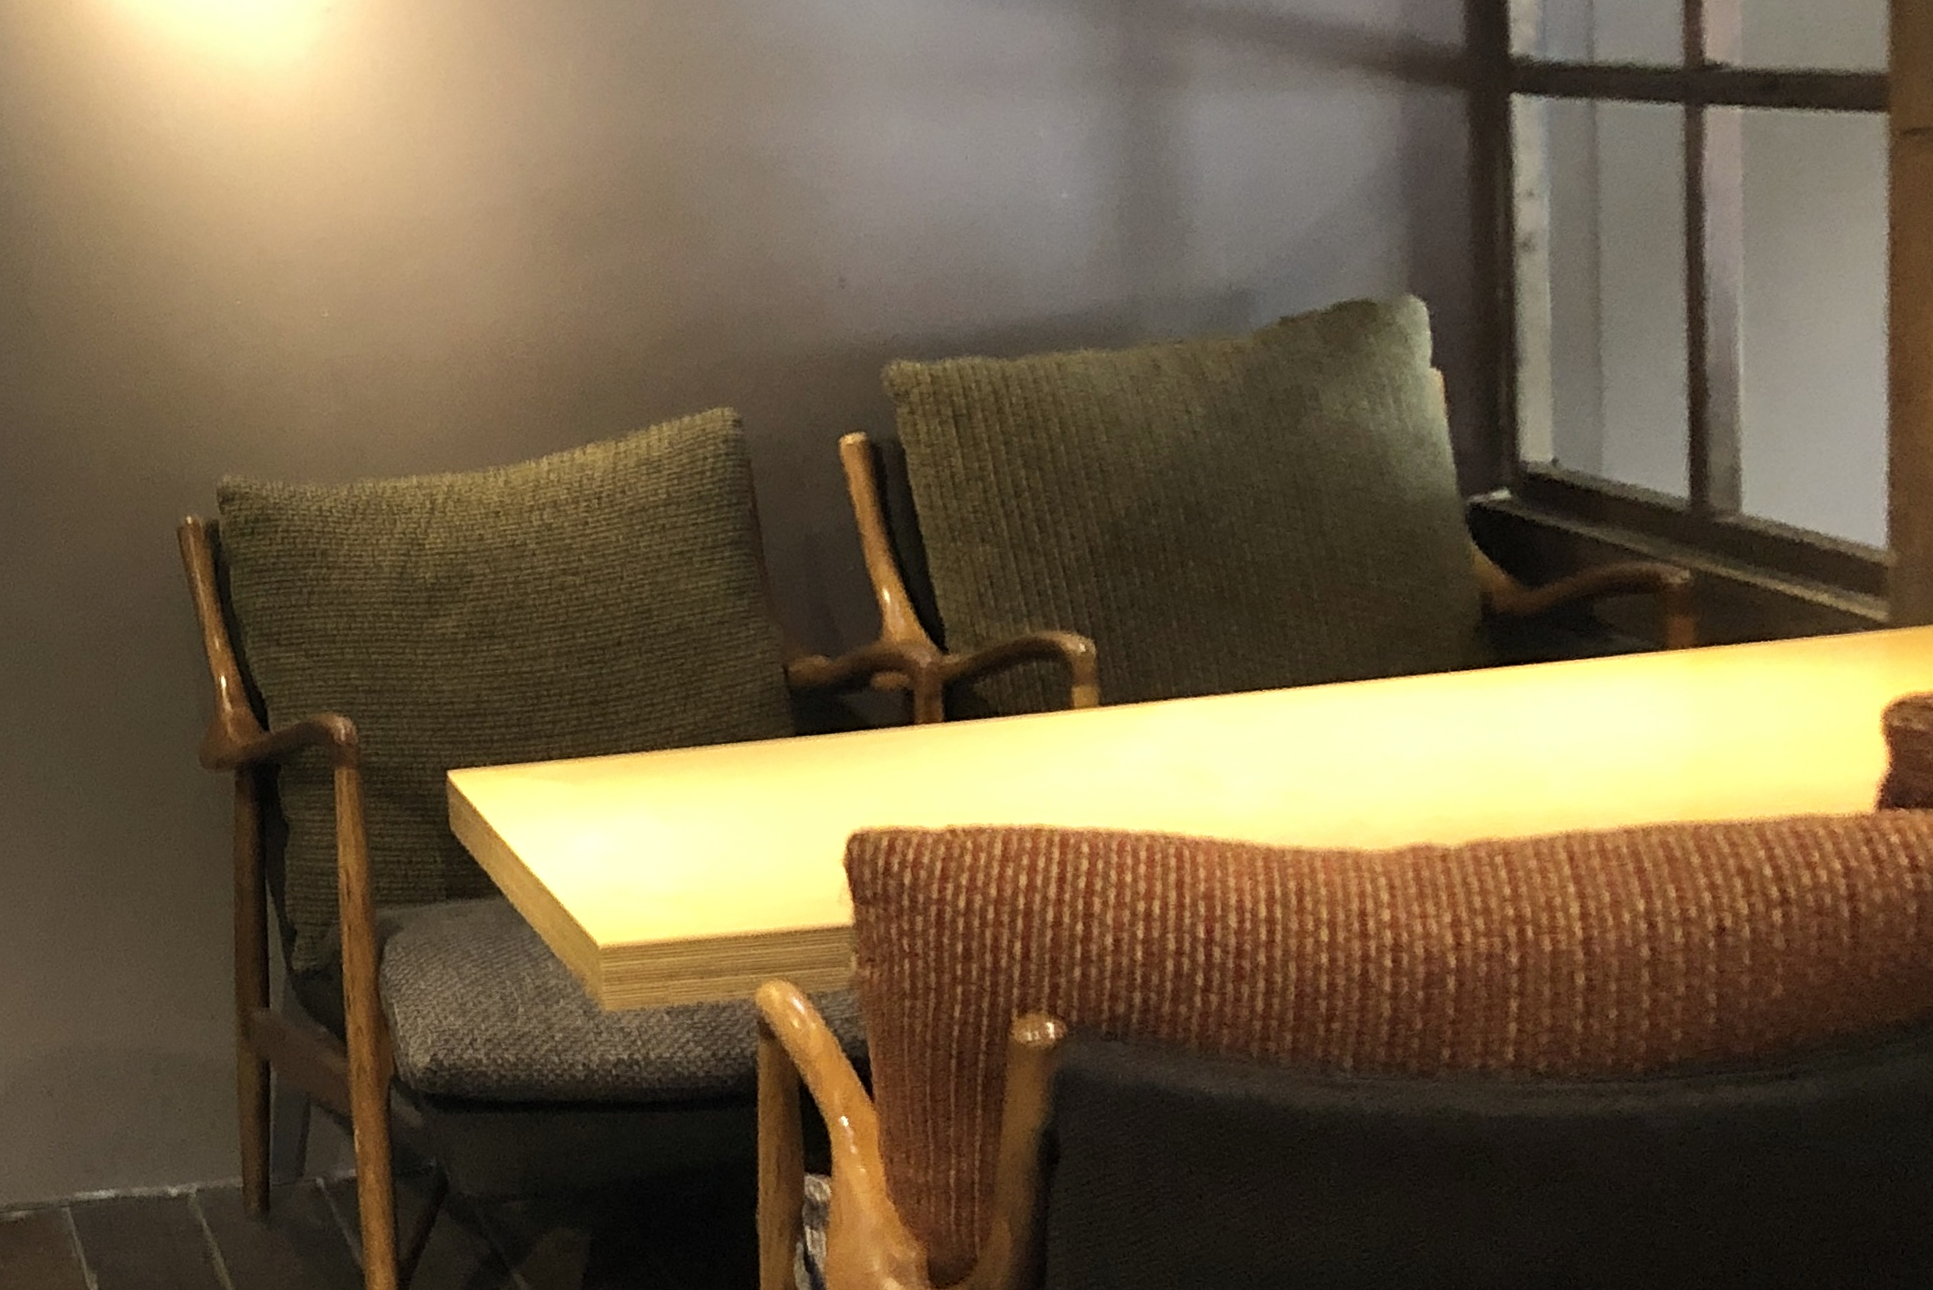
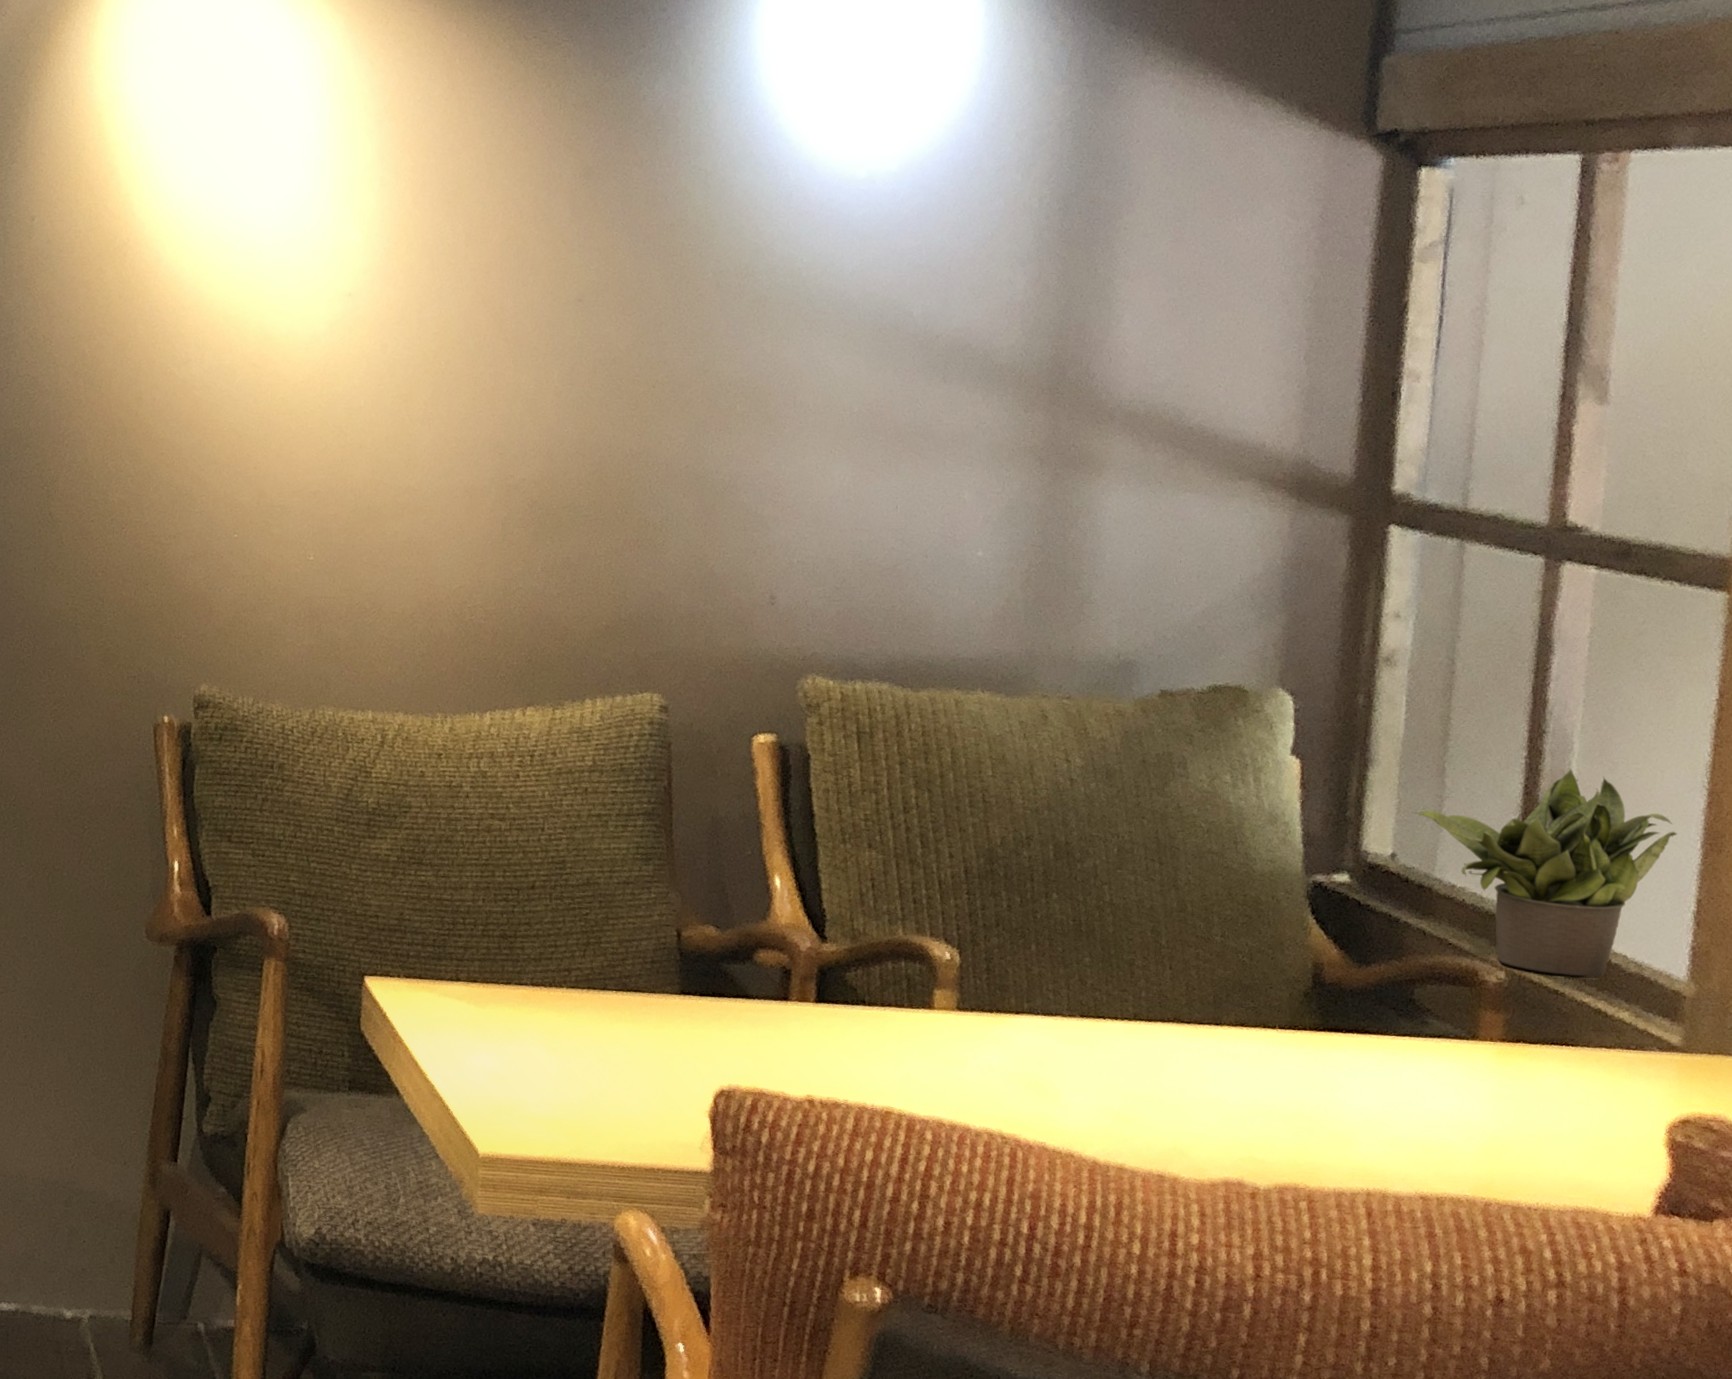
potted plant: none [1569,333,1861,569] -> present [1412,767,1678,979]

